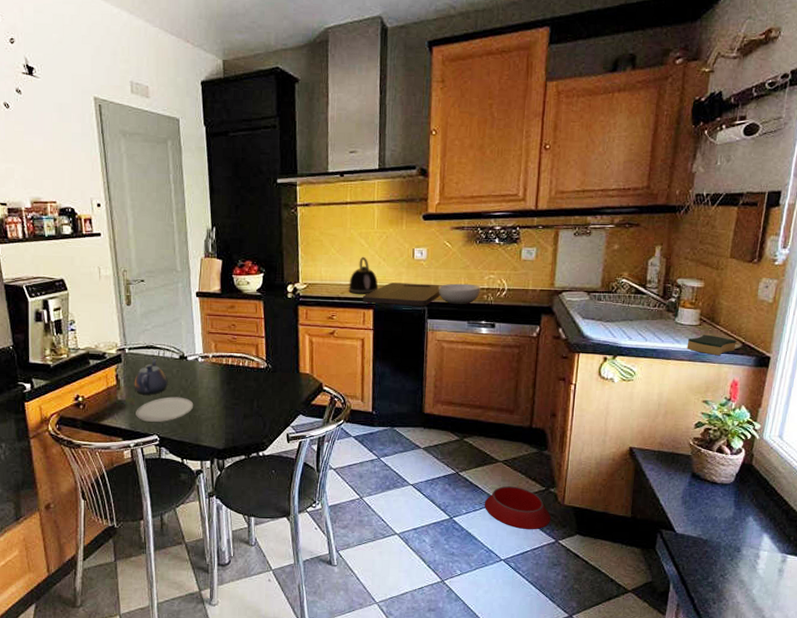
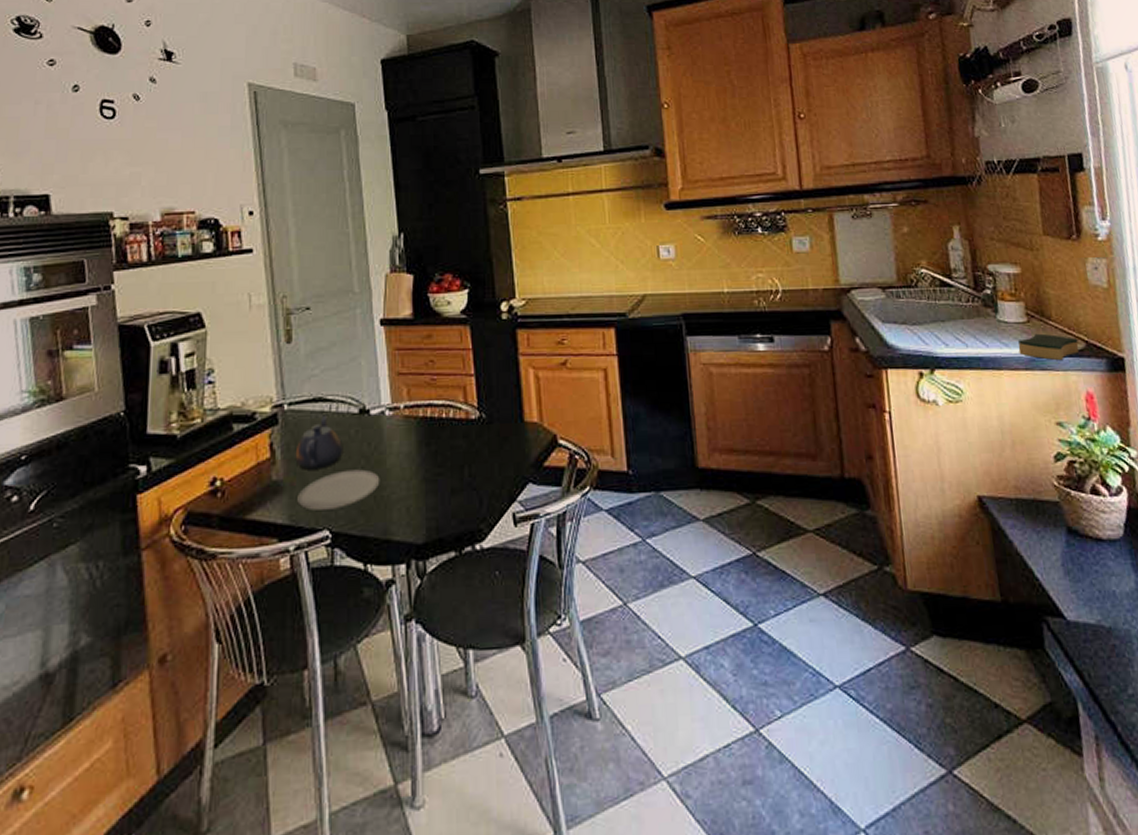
kettle: present [348,256,379,295] -> none [580,259,619,310]
cutting board: present [362,282,442,306] -> none [599,289,699,320]
bowl: present [438,283,481,304] -> none [695,286,749,314]
pet bowl: present [484,486,551,529] -> none [798,567,893,634]

